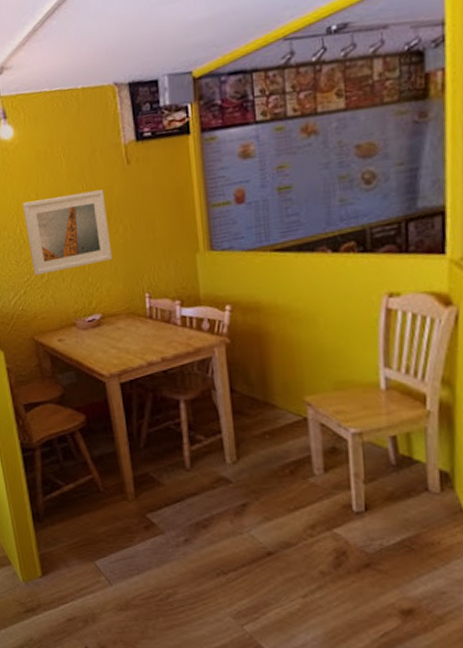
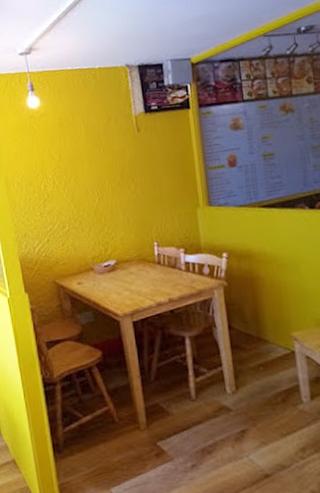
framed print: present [22,189,112,275] -> none [46,152,125,226]

